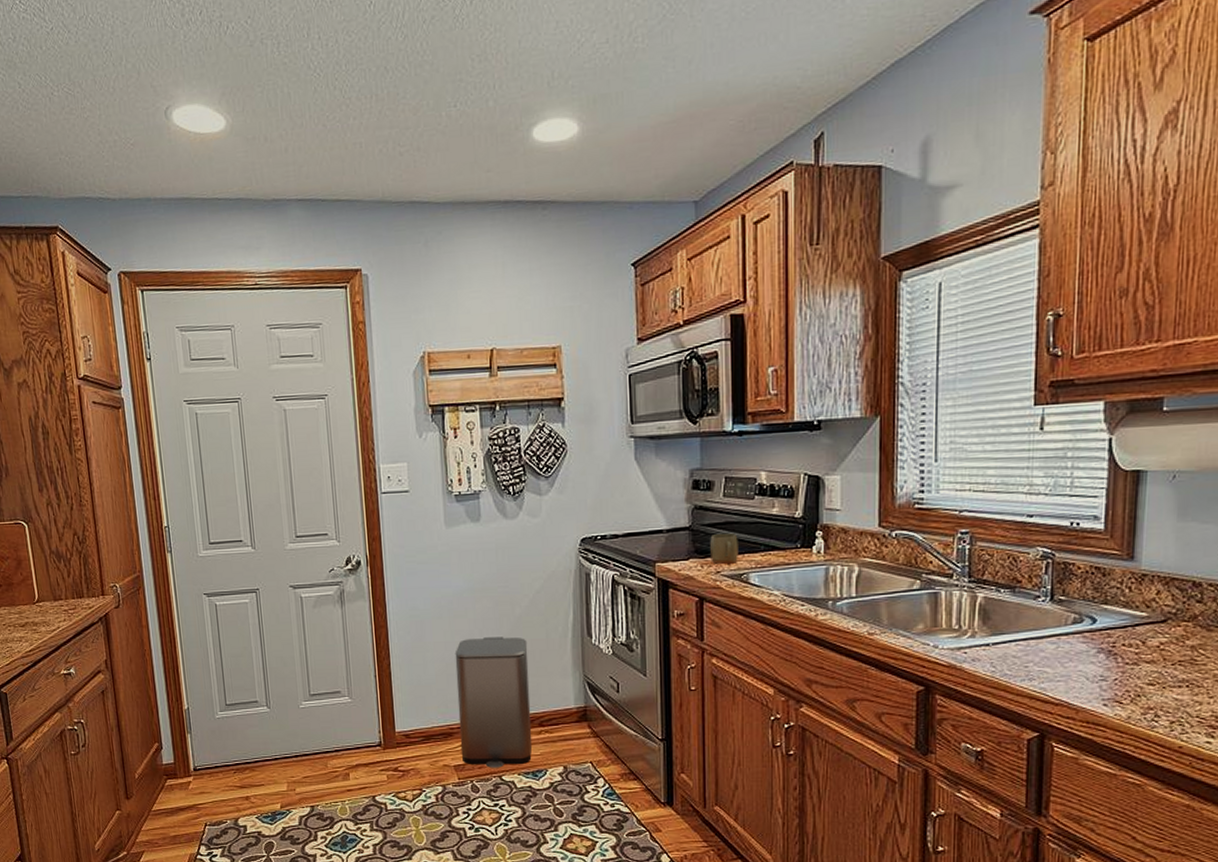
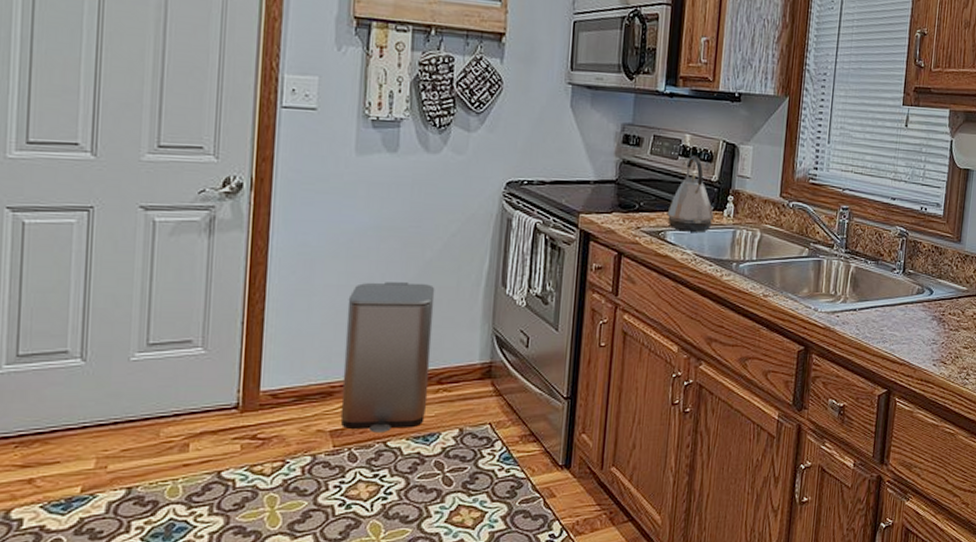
mug: present [710,533,738,564] -> none [632,189,660,220]
kettle: none [748,493,801,572] -> present [667,155,714,232]

